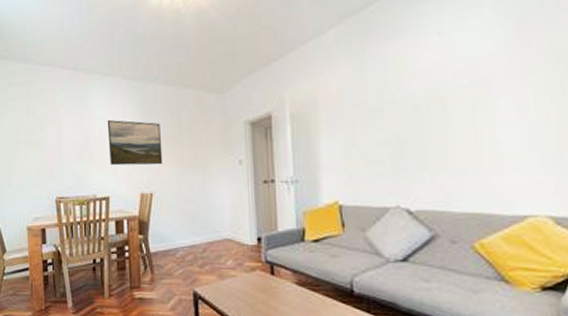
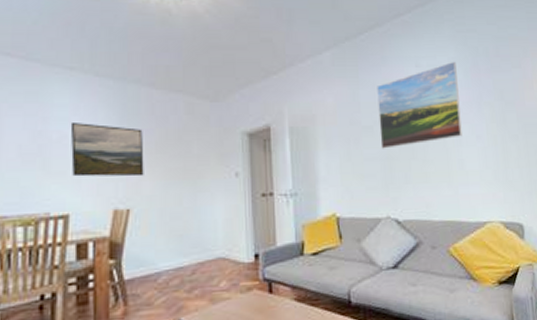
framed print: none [388,21,498,132] -> present [377,61,462,149]

